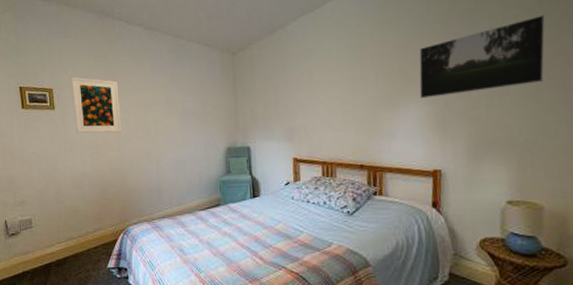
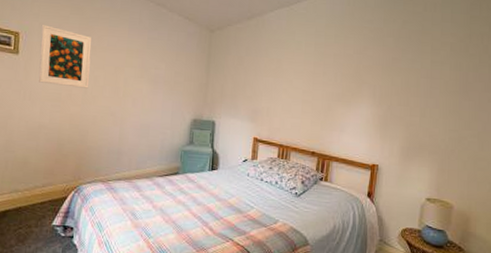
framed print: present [419,14,546,99] -> none [370,46,472,102]

